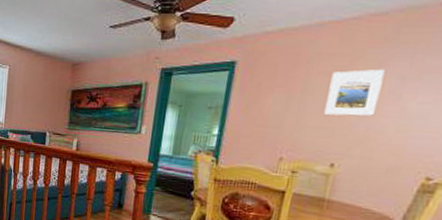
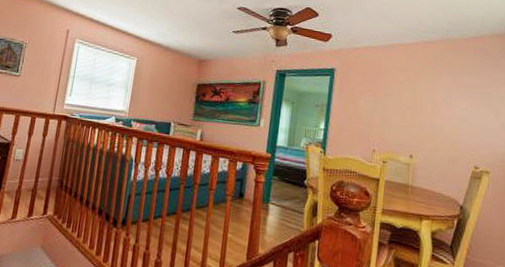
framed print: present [324,68,385,116] -> none [402,81,438,117]

